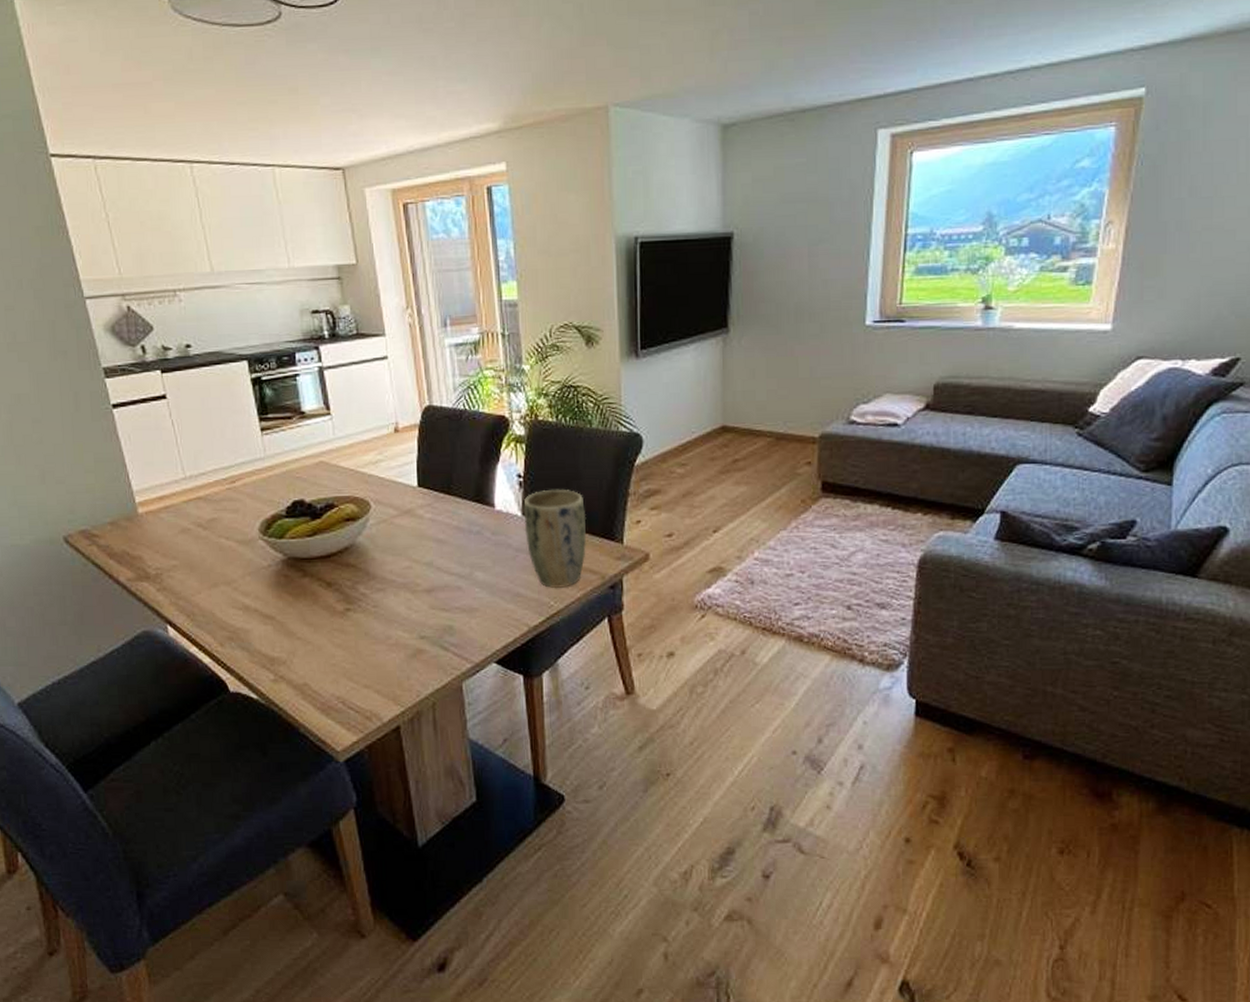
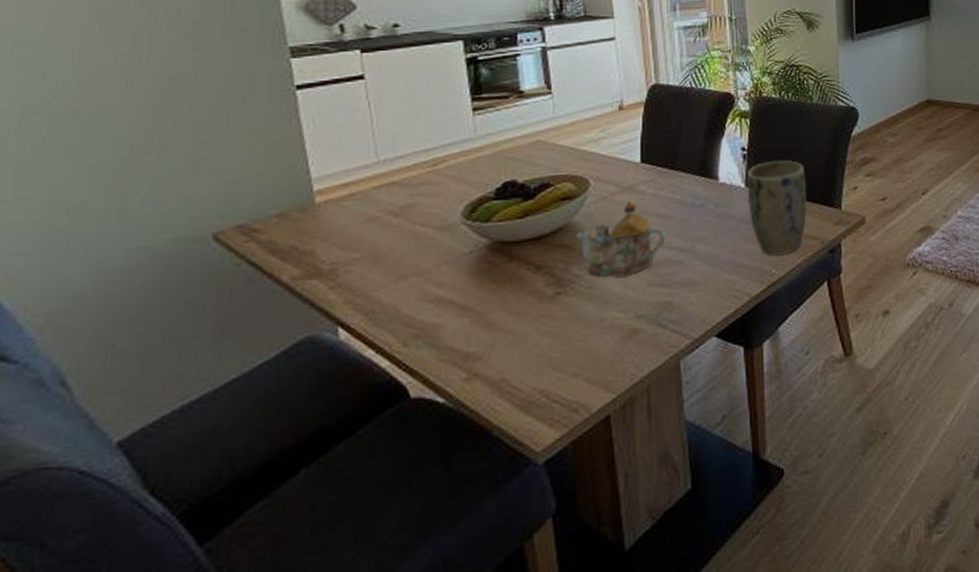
teapot: none [361,525,445,599] -> present [576,201,666,278]

